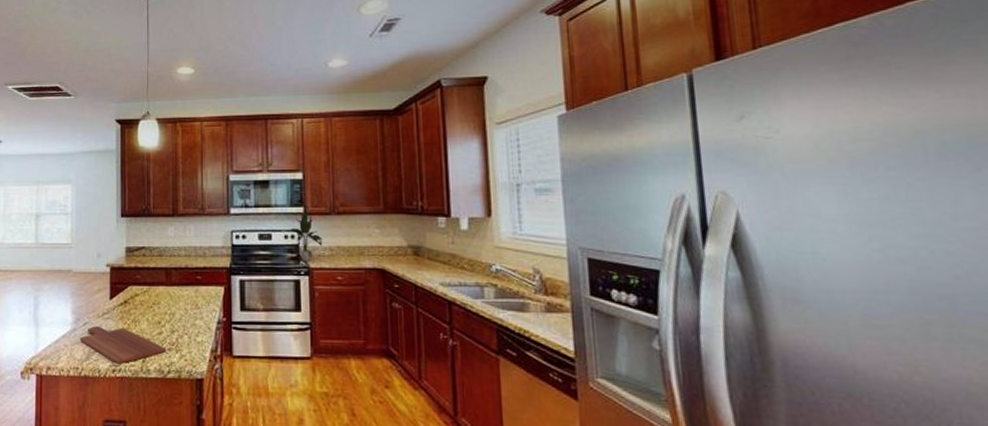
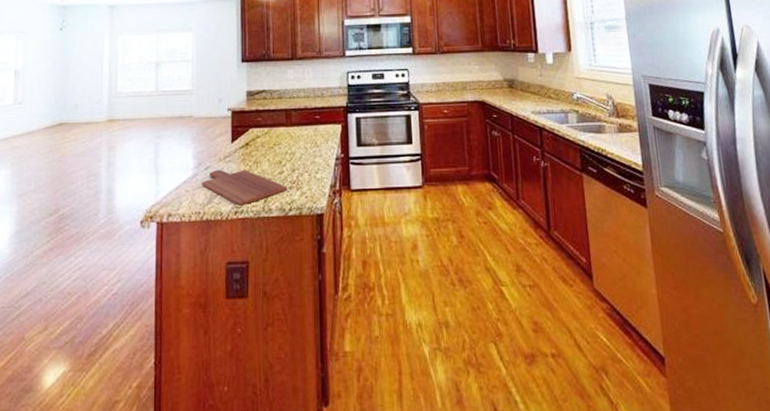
potted plant: present [291,213,323,262] -> none [402,53,430,98]

